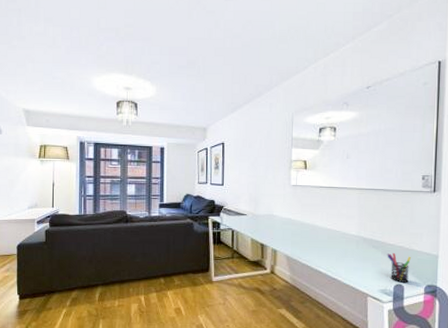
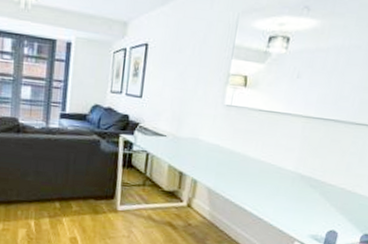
pen holder: present [387,252,412,283] -> none [324,194,353,230]

